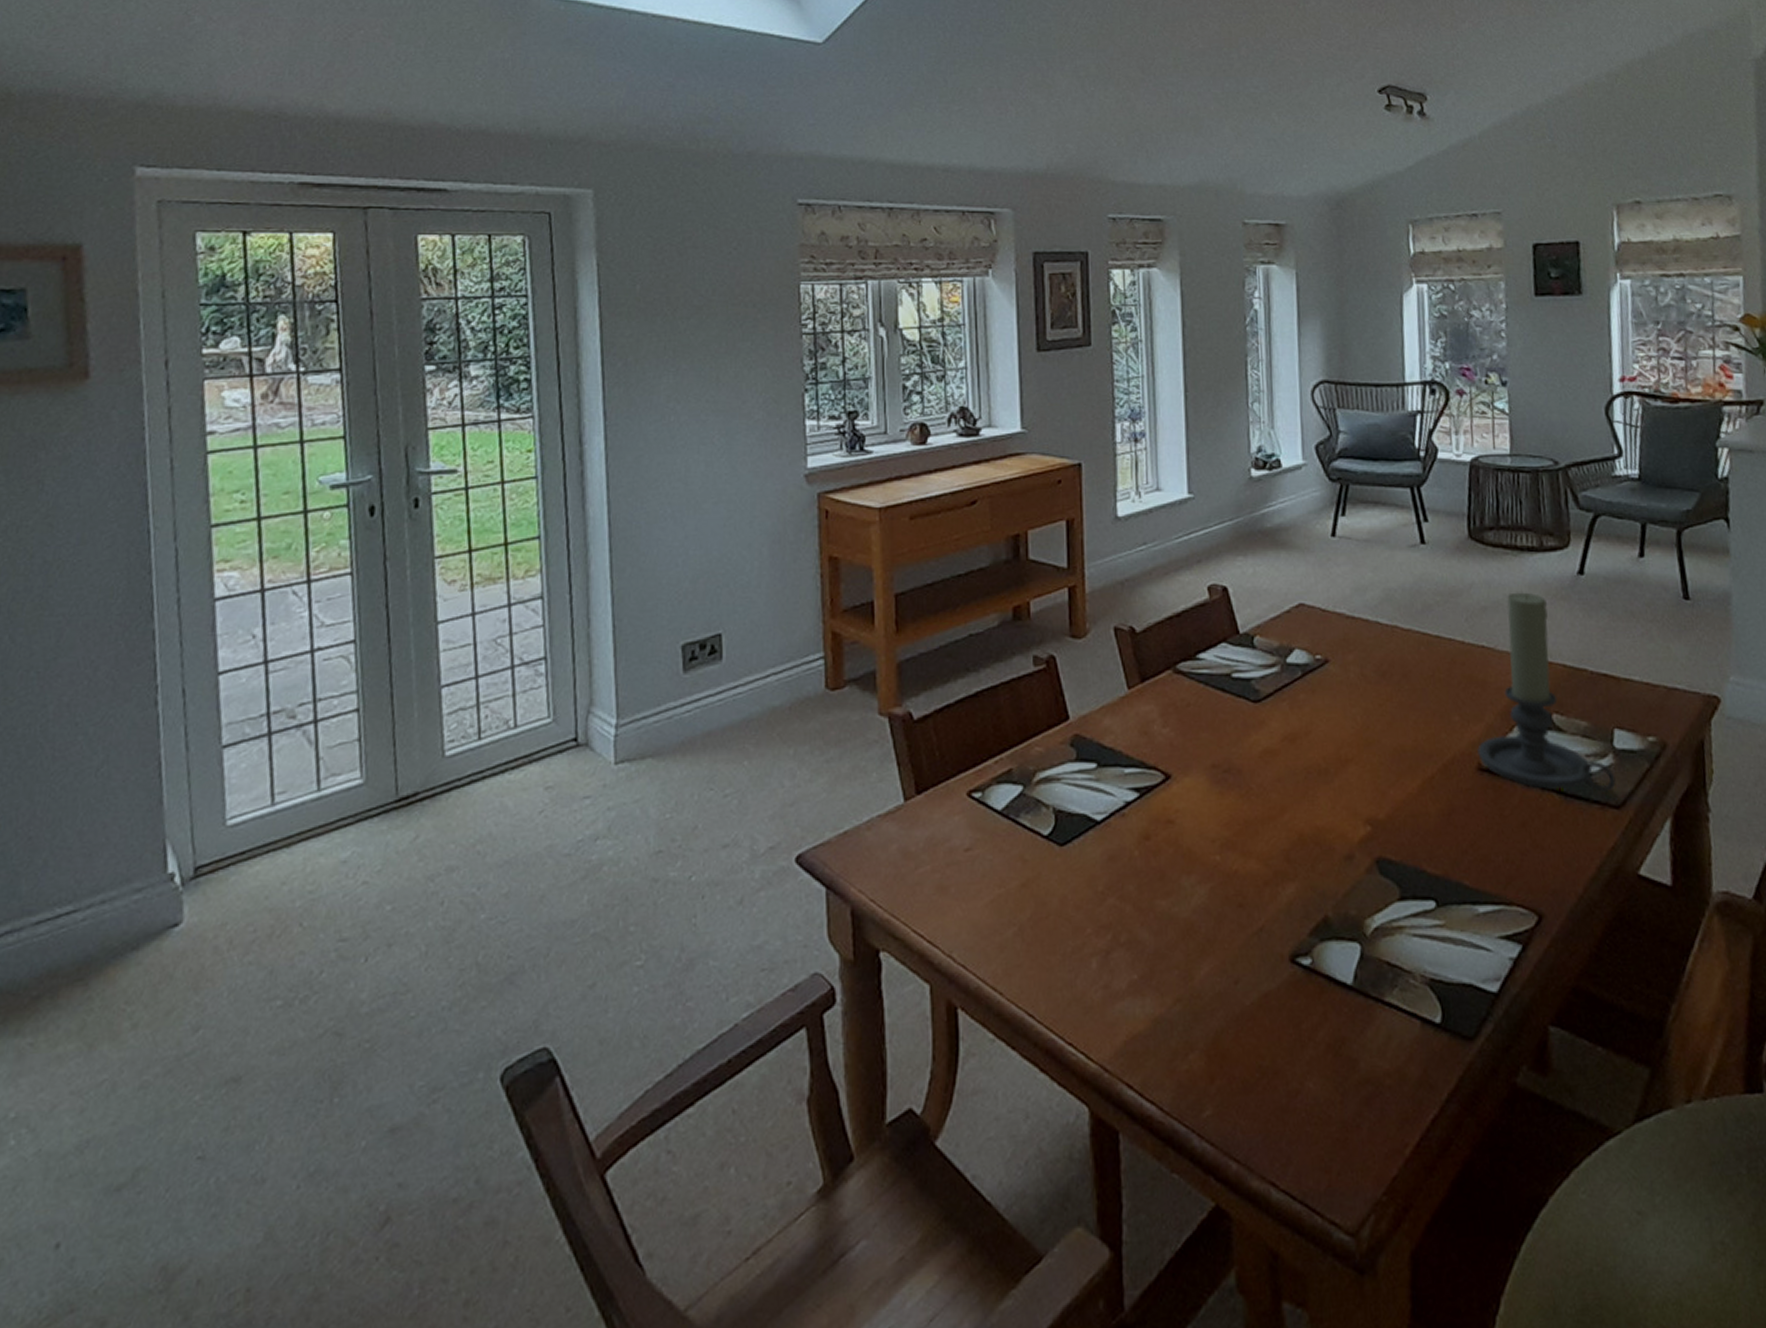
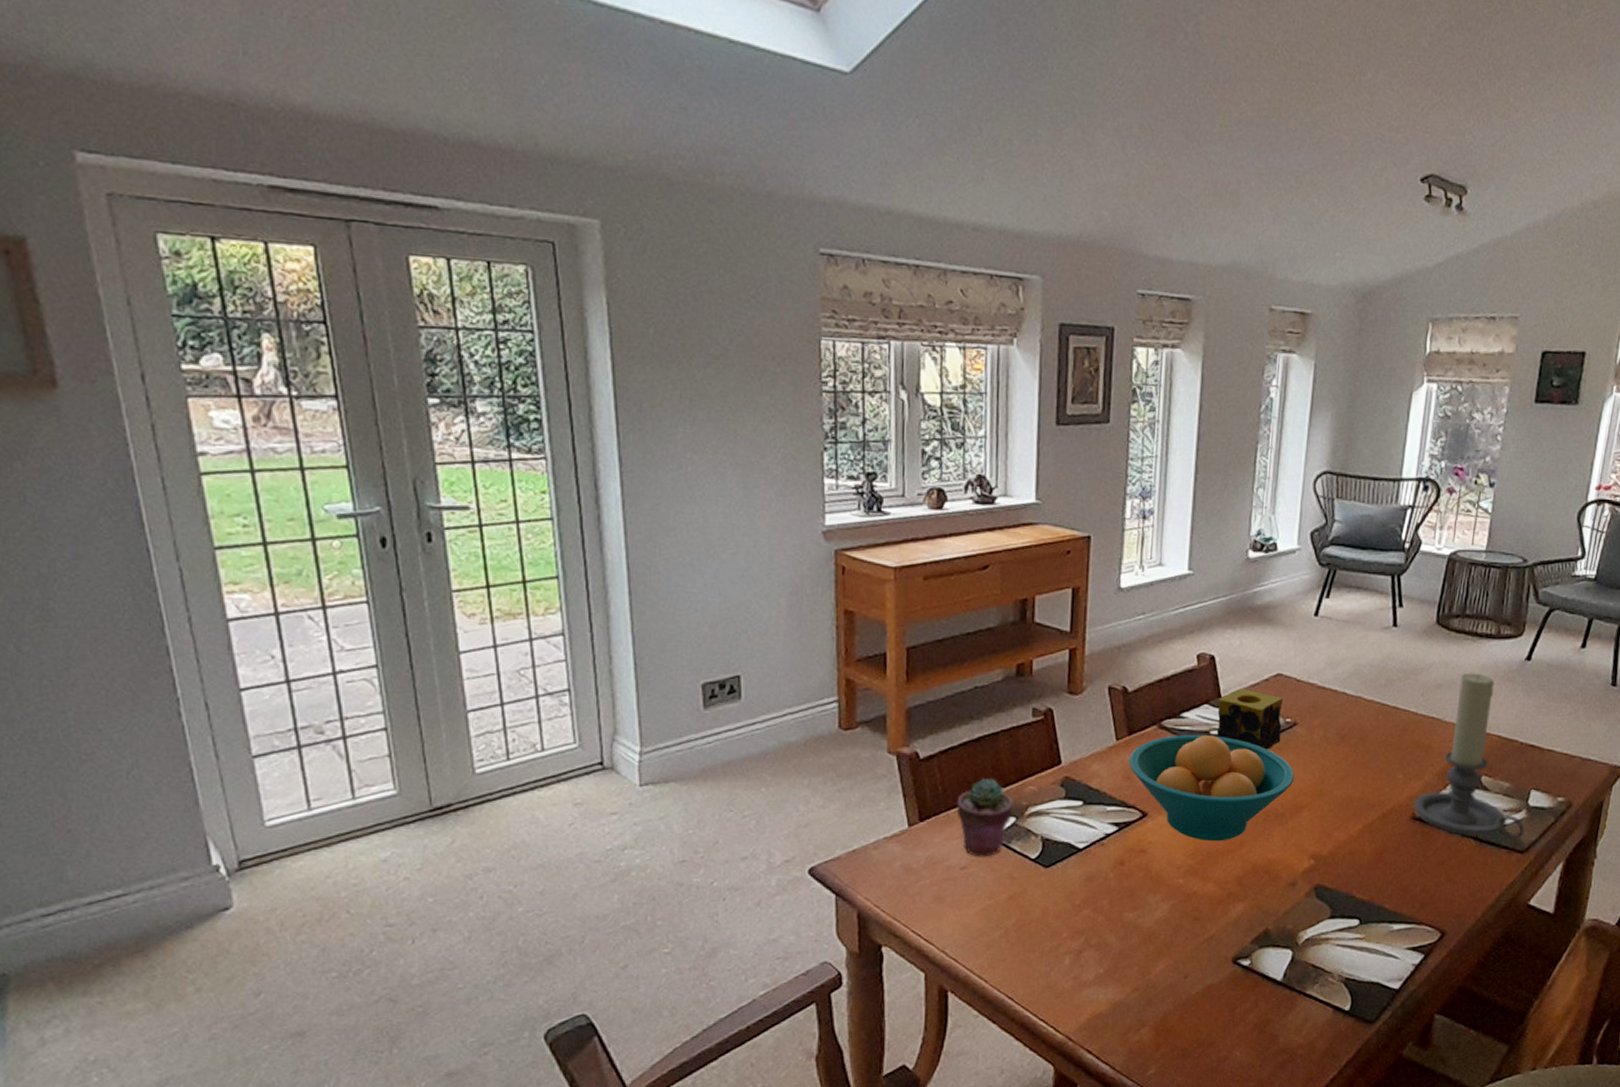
potted succulent: none [956,739,1019,836] -> present [956,777,1013,857]
fruit bowl: none [1144,678,1334,807] -> present [1129,735,1294,842]
candle: none [1237,622,1313,693] -> present [1216,688,1283,750]

